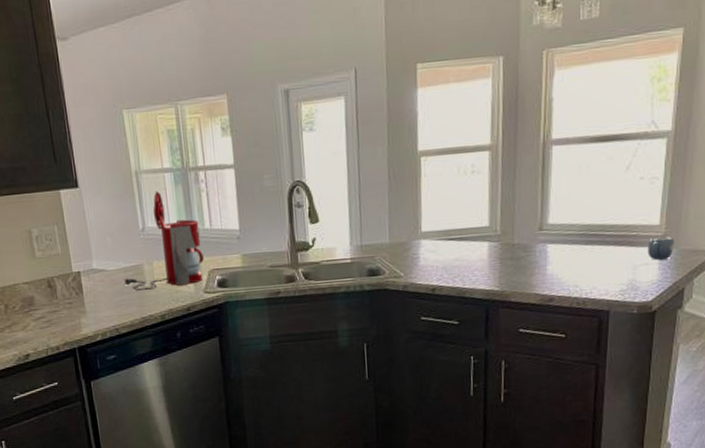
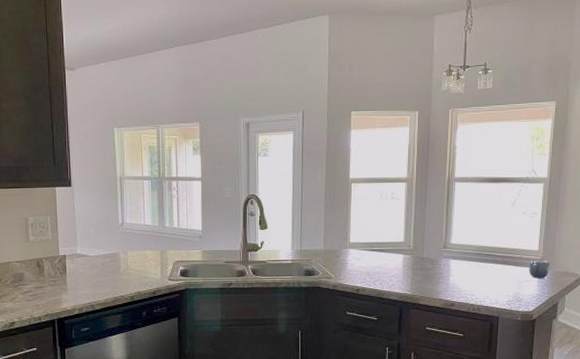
coffee maker: present [124,191,204,291] -> none [102,194,170,275]

